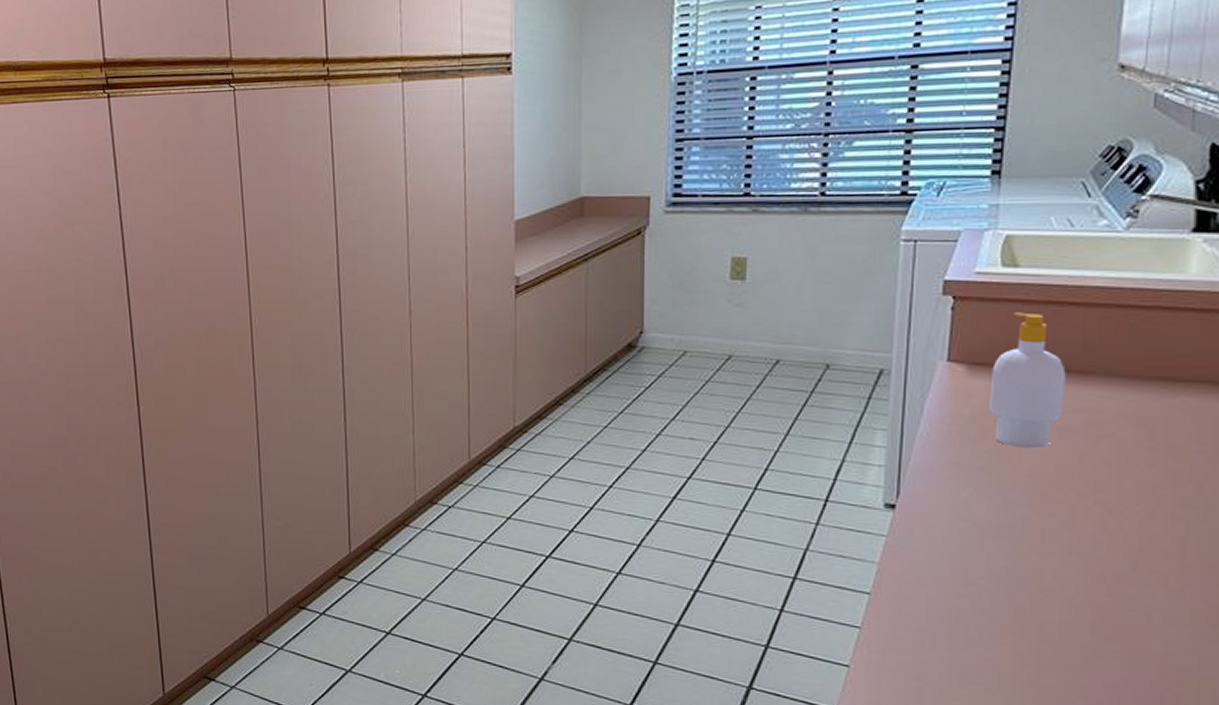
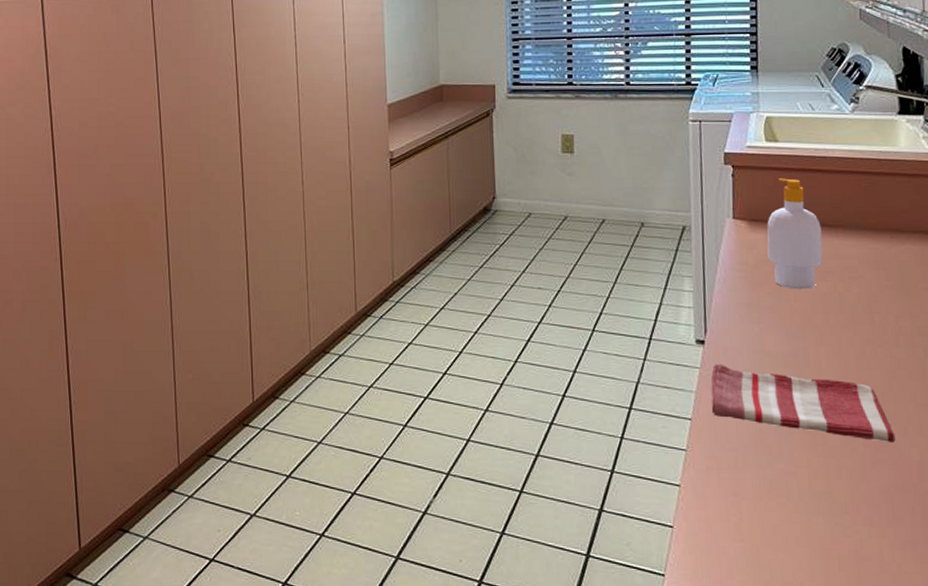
dish towel: none [896,531,1134,631] -> present [711,363,896,442]

